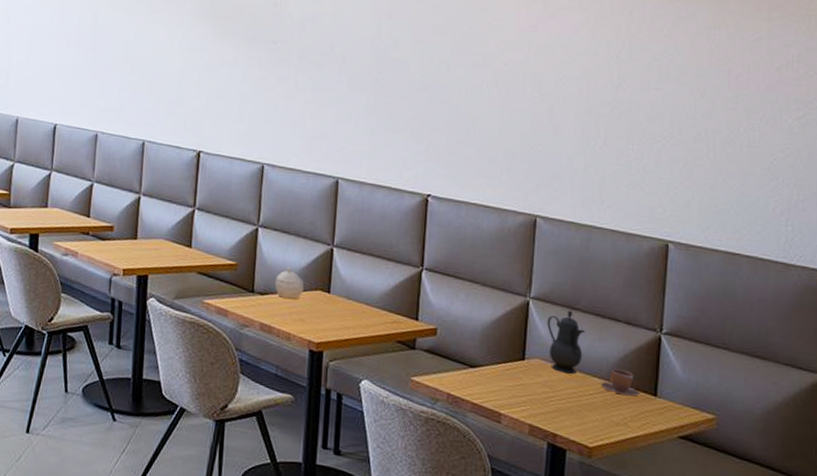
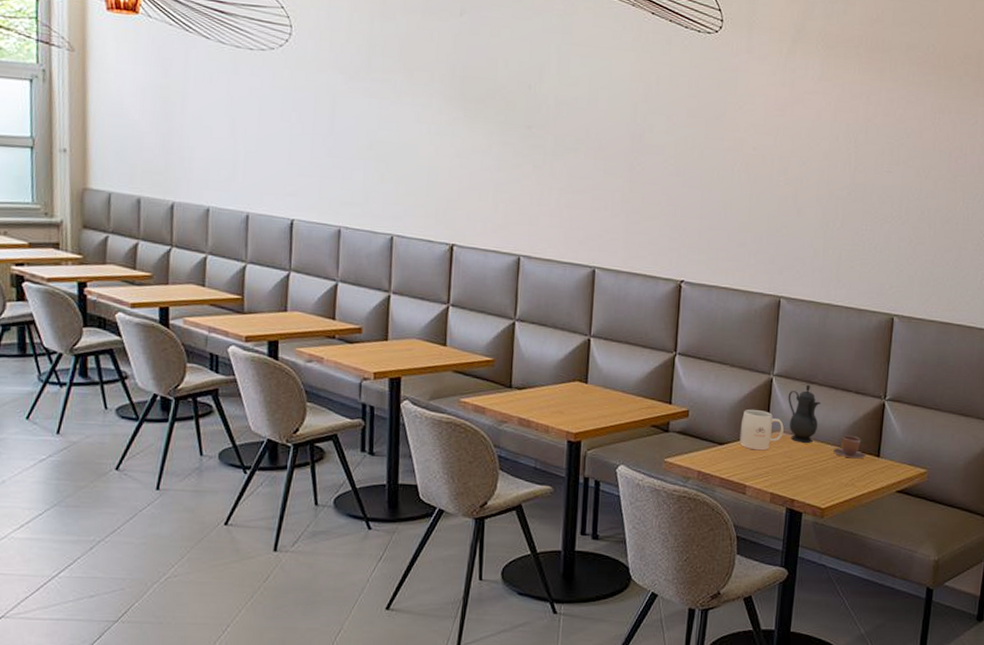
sugar bowl: present [274,267,304,300] -> none [532,360,562,393]
mug: none [493,332,543,378] -> present [739,409,784,451]

